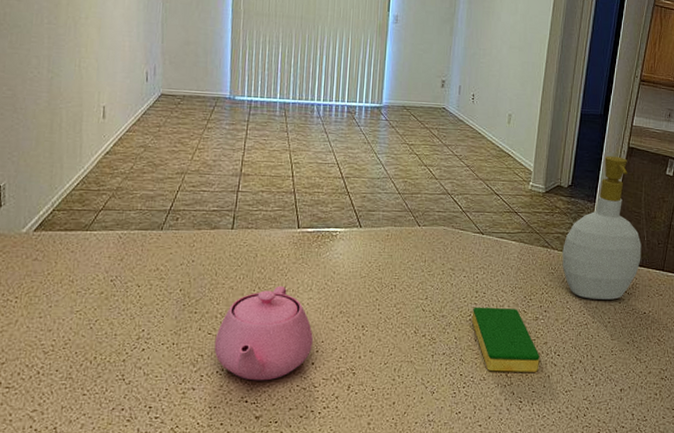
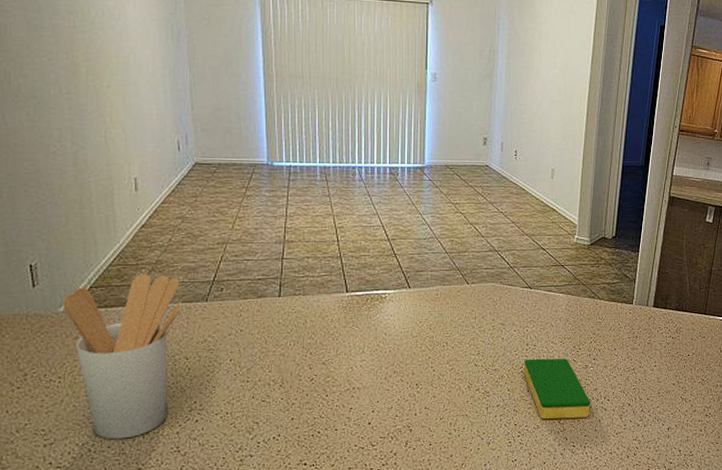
utensil holder: none [26,199,138,363] -> present [63,274,181,440]
teapot: present [214,285,313,381] -> none [269,349,368,444]
soap bottle: present [562,156,642,300] -> none [609,206,684,345]

